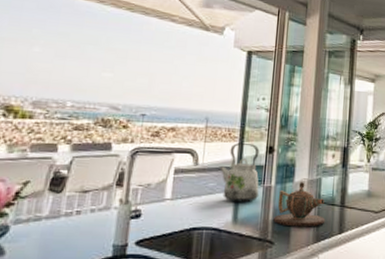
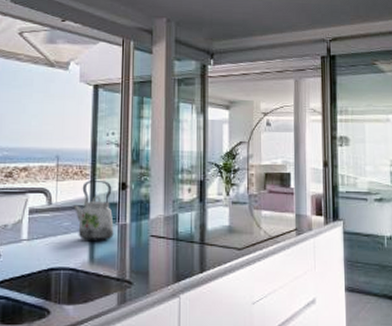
teapot: present [273,182,326,227] -> none [131,219,185,266]

